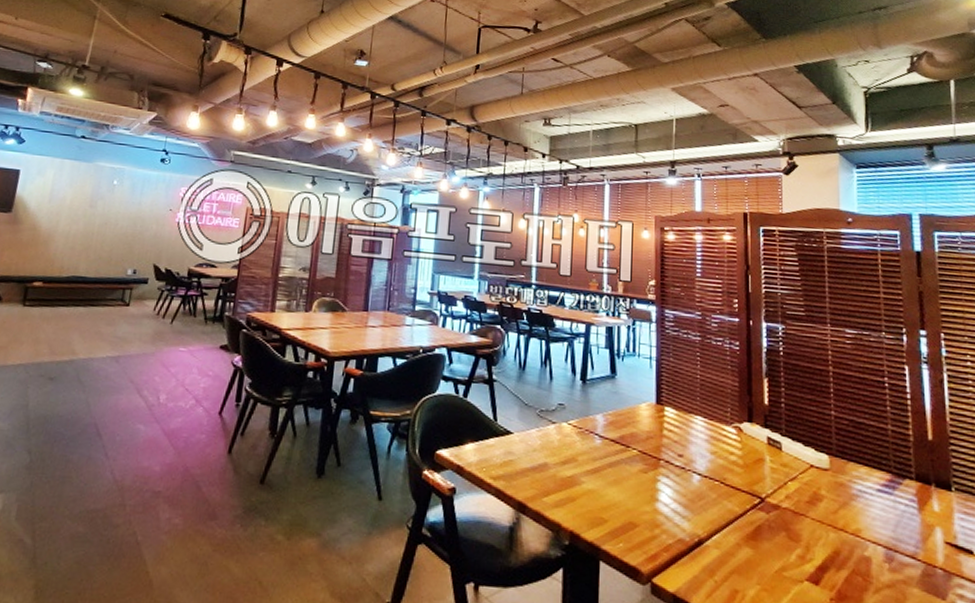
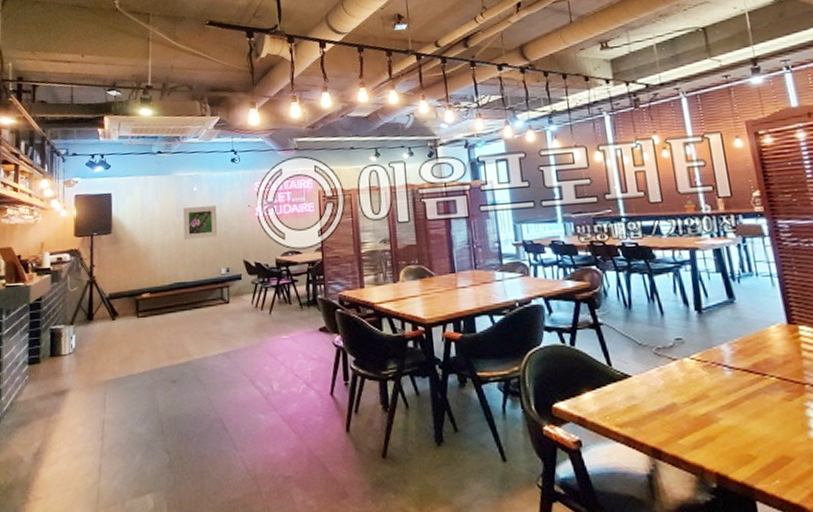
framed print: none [92,200,136,236] -> present [183,205,218,240]

